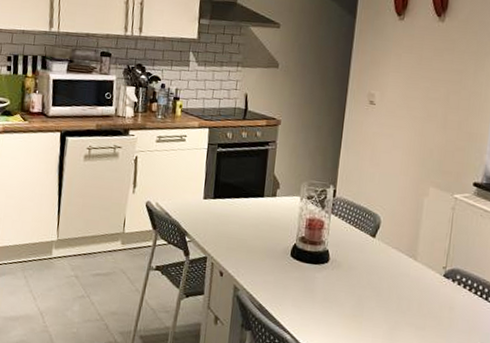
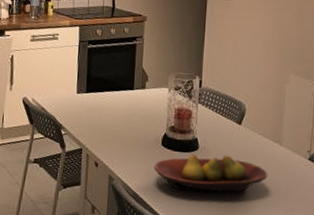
fruit bowl: none [281,266,401,308] -> present [154,154,268,193]

